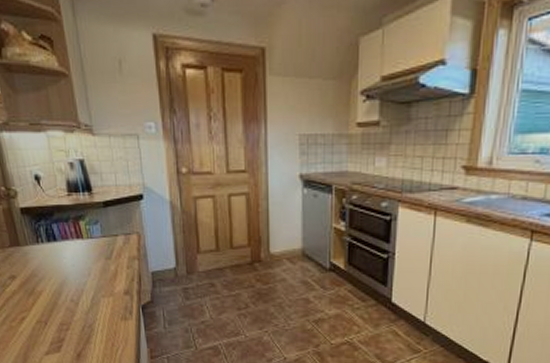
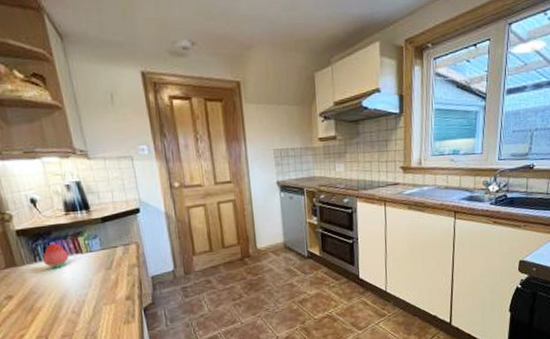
fruit: none [45,225,70,252] -> present [43,243,69,268]

